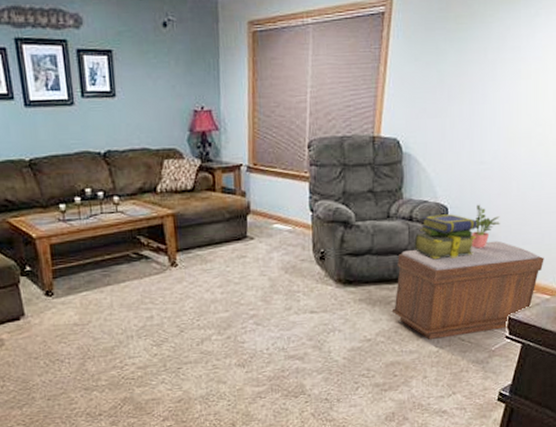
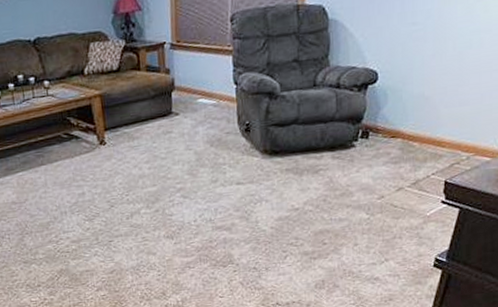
bench: present [391,240,544,339] -> none [319,103,484,207]
stack of books: present [414,214,477,260] -> none [342,78,409,126]
potted plant: present [472,204,500,249] -> none [404,66,435,113]

